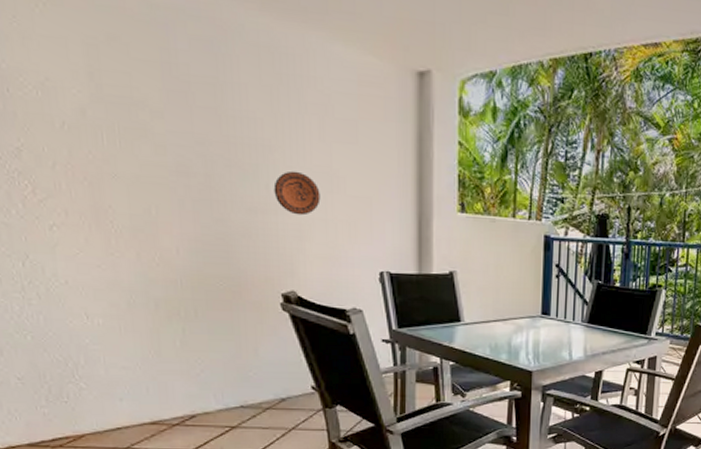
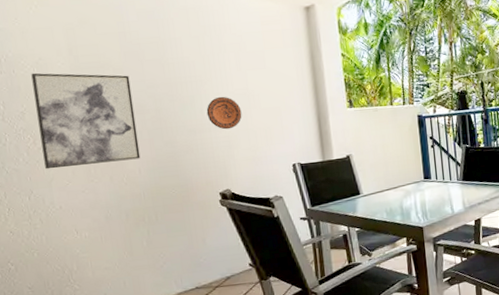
wall art: none [33,96,180,235] -> present [31,73,141,170]

